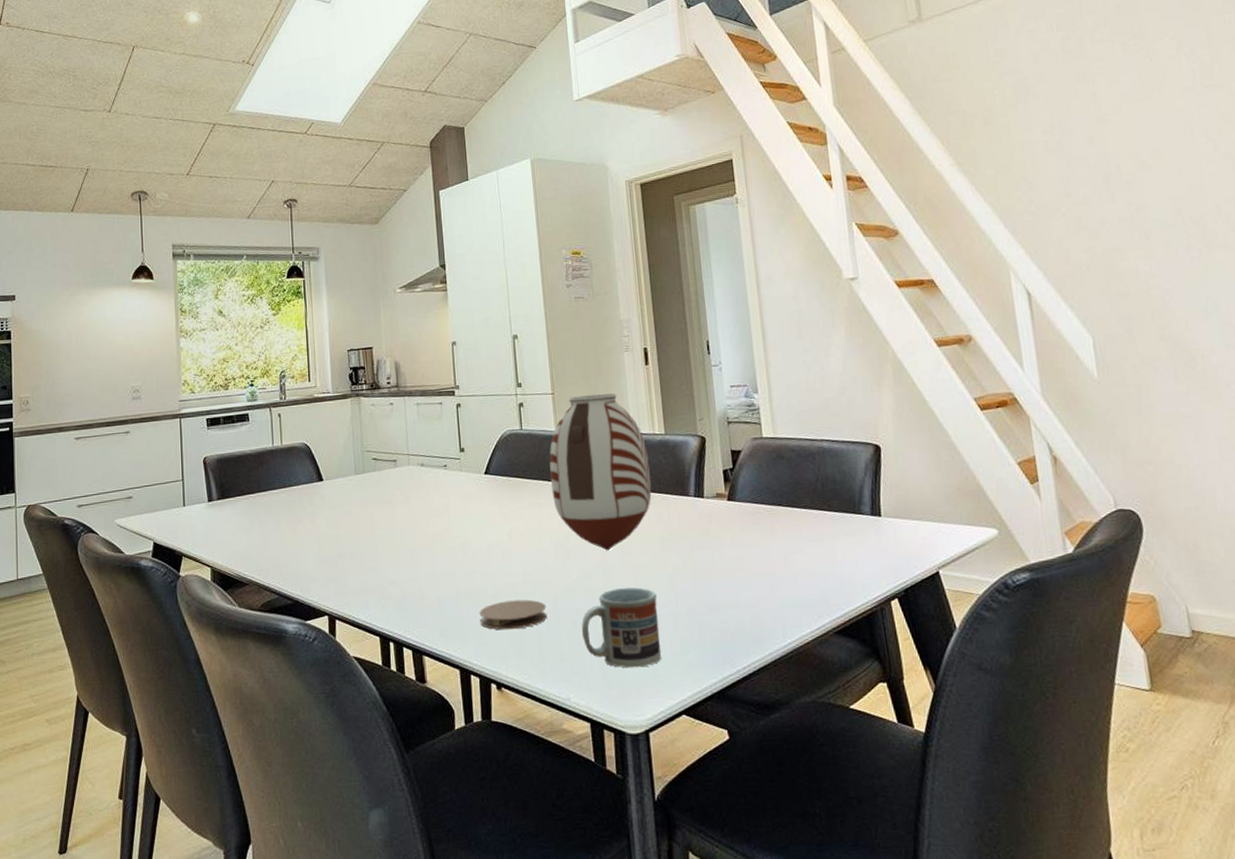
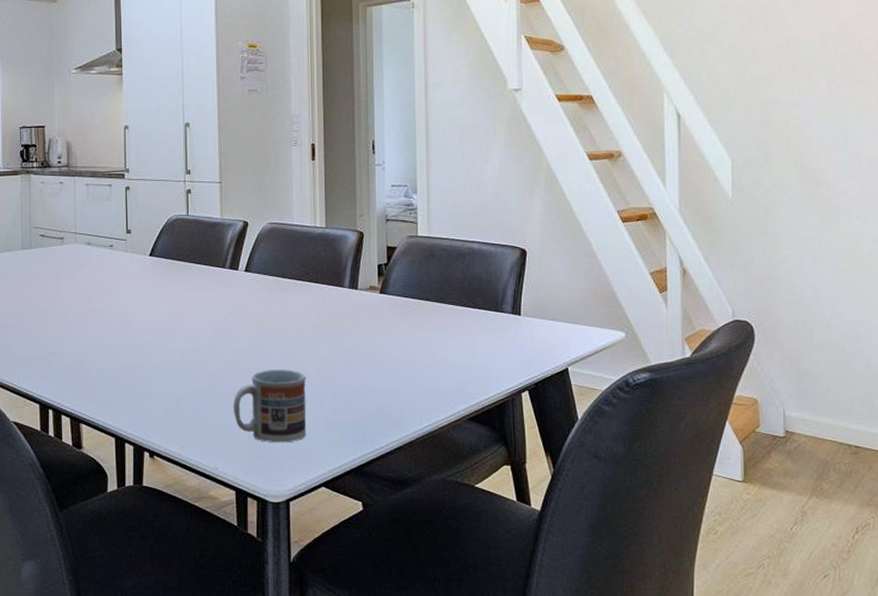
coaster: present [479,599,548,630] -> none [137,376,202,403]
vase: present [549,393,652,551] -> none [213,186,309,334]

